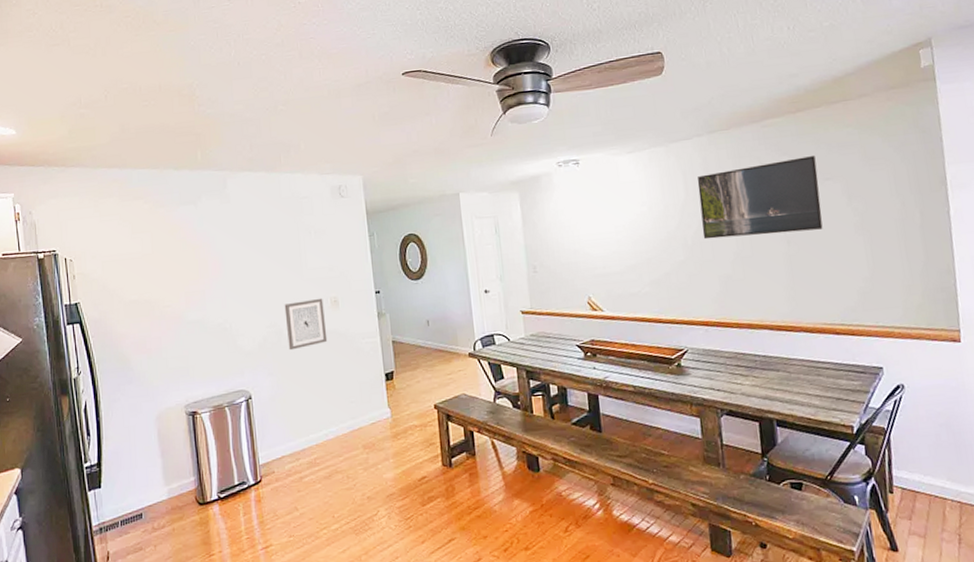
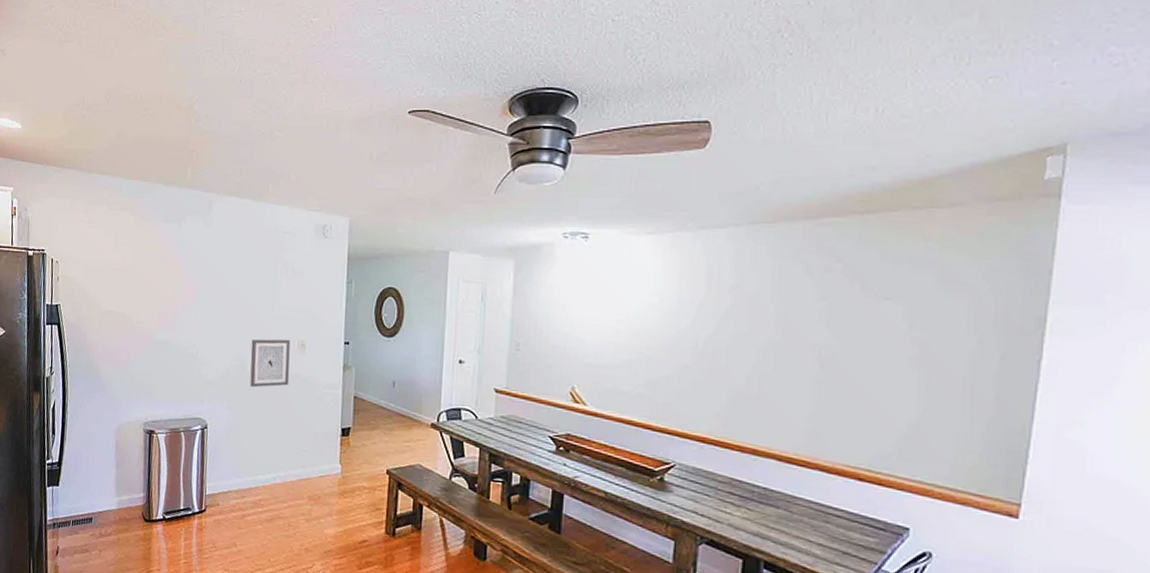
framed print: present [697,156,823,240] -> none [718,268,877,356]

